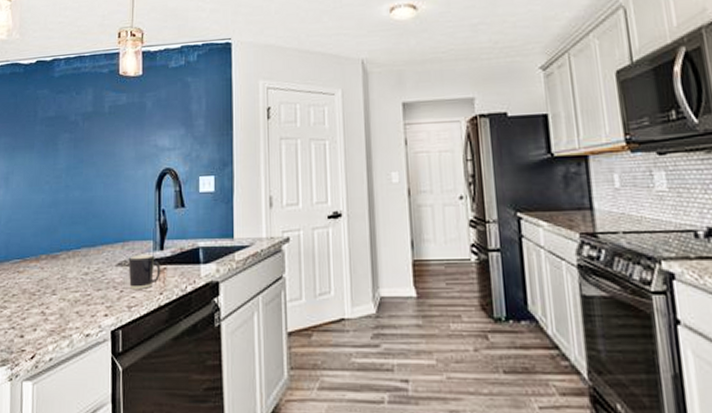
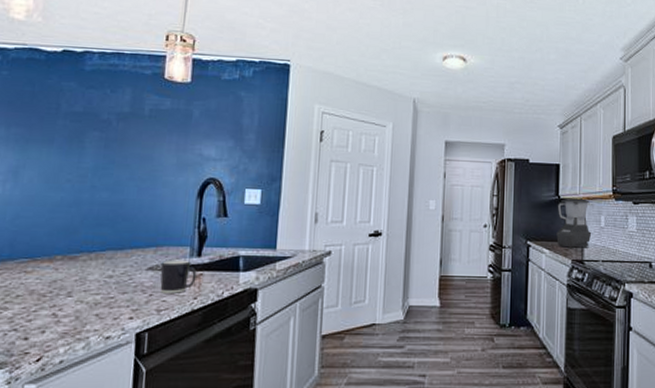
blender: none [550,155,604,219] -> present [556,199,592,249]

